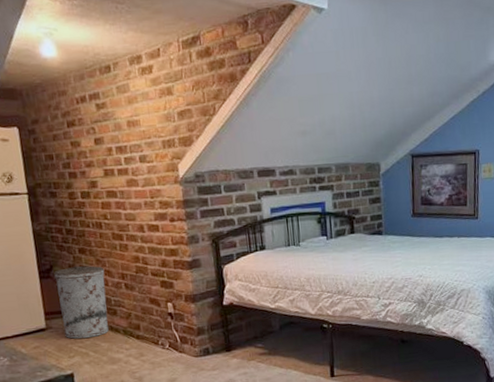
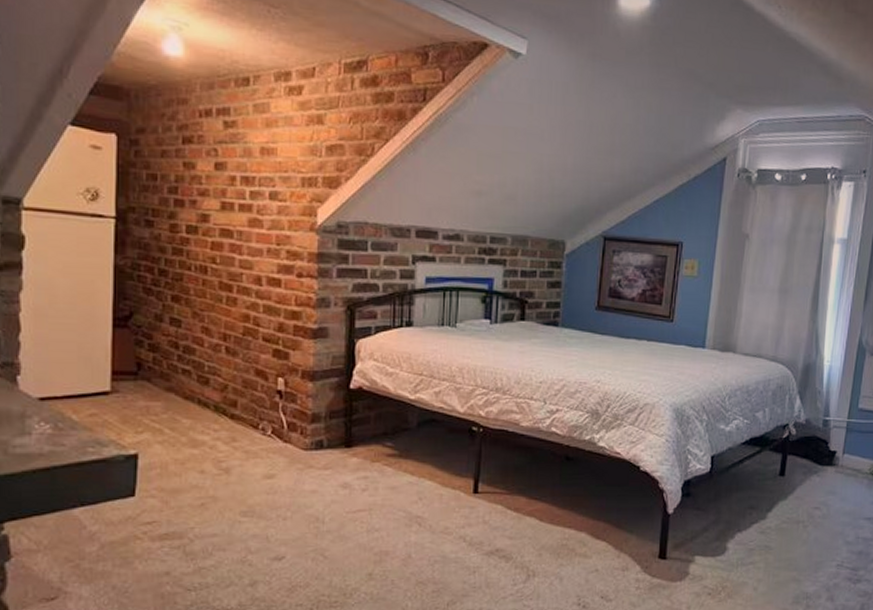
trash can: present [54,265,109,339] -> none [133,316,202,411]

